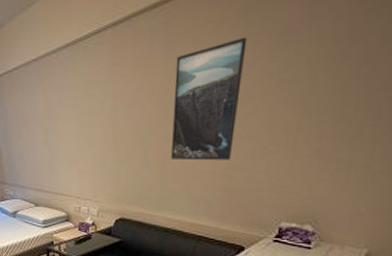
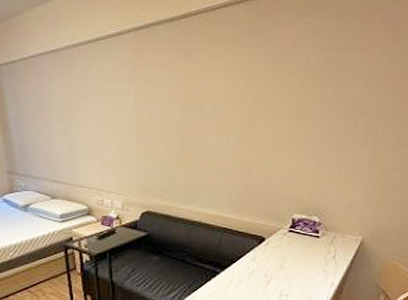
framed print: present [171,37,248,161] -> none [193,55,253,158]

